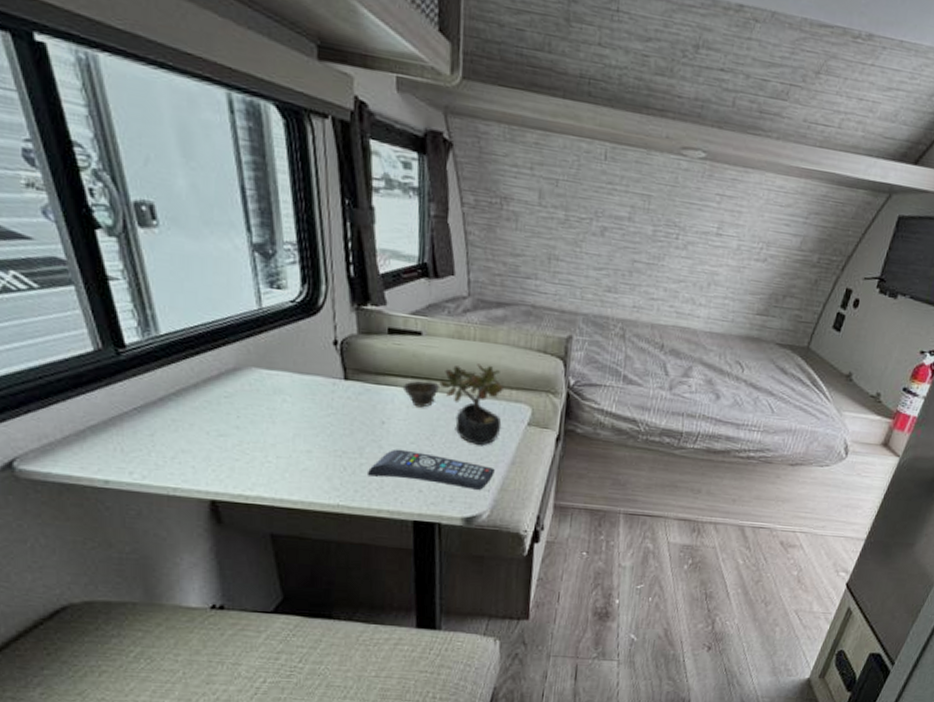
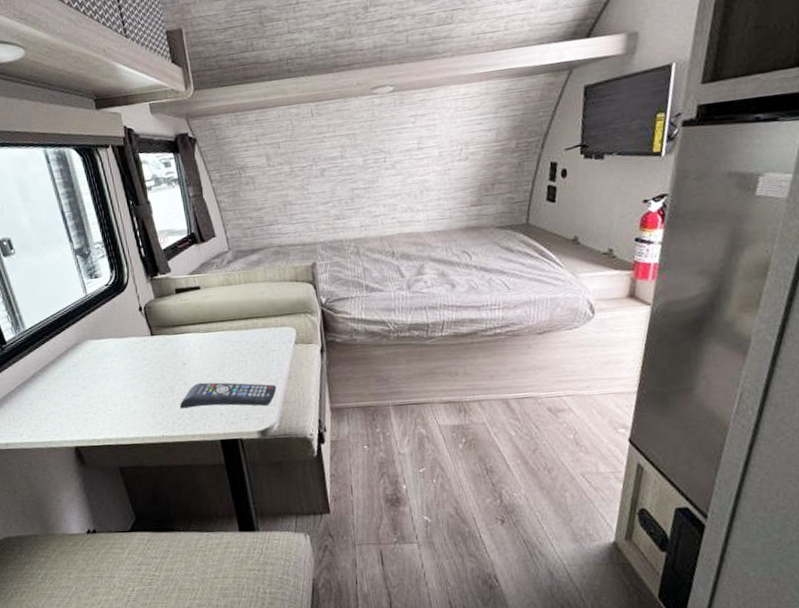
cup: present [402,381,441,408] -> none [193,323,222,347]
succulent plant: present [439,363,503,446] -> none [220,300,275,369]

